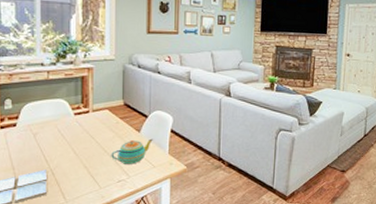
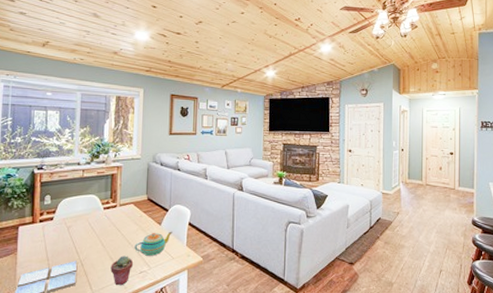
potted succulent: none [85,164,110,195] -> present [110,255,133,286]

